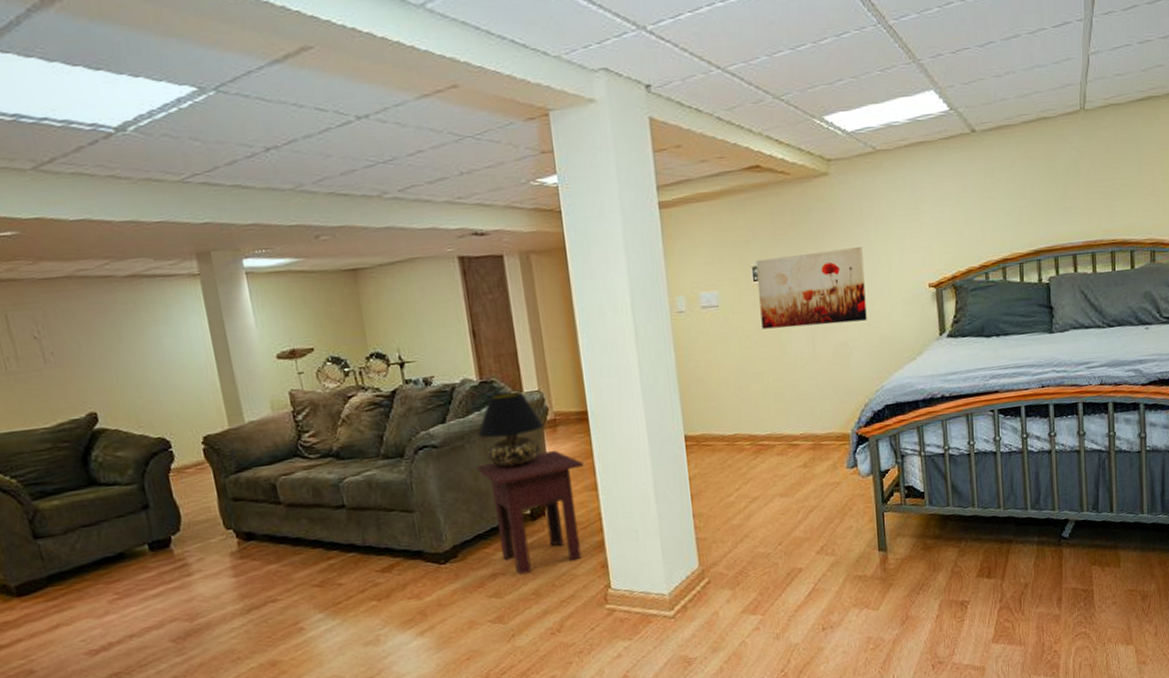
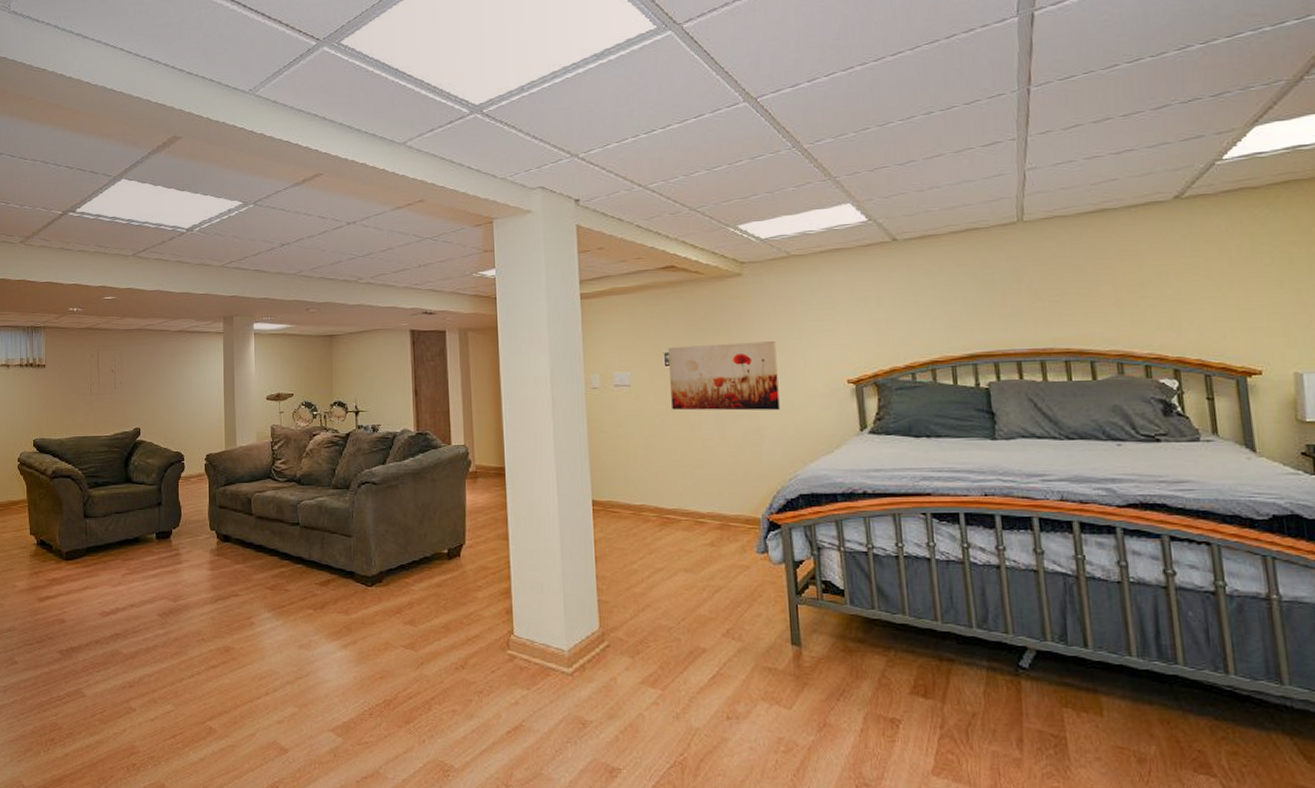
side table: present [476,451,584,575] -> none [406,499,498,608]
table lamp: present [477,391,545,468] -> none [410,444,467,509]

